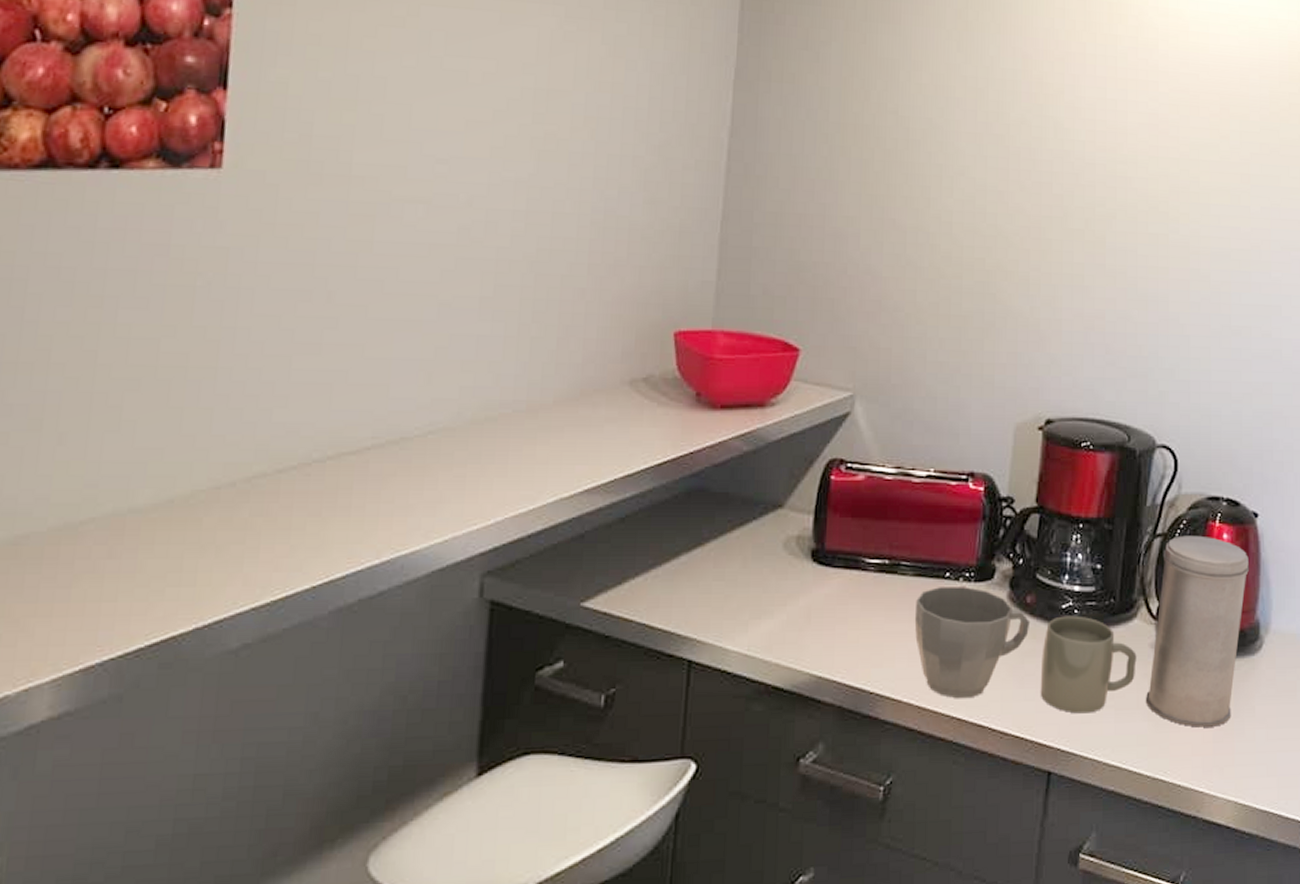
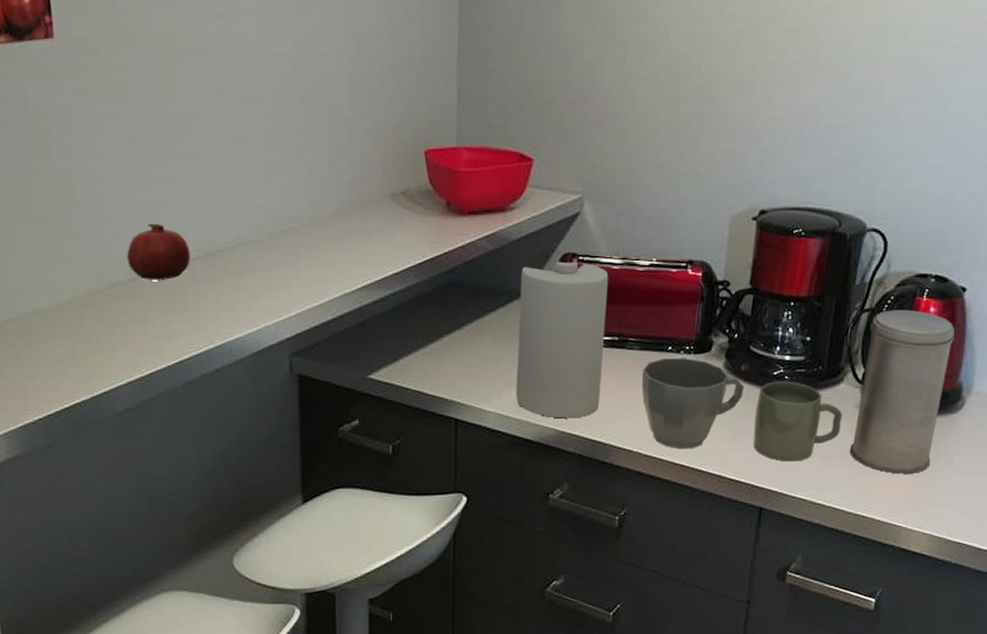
fruit: none [277,401,365,475] -> present [127,223,190,281]
paper towel holder: none [765,468,881,660] -> present [516,261,609,419]

